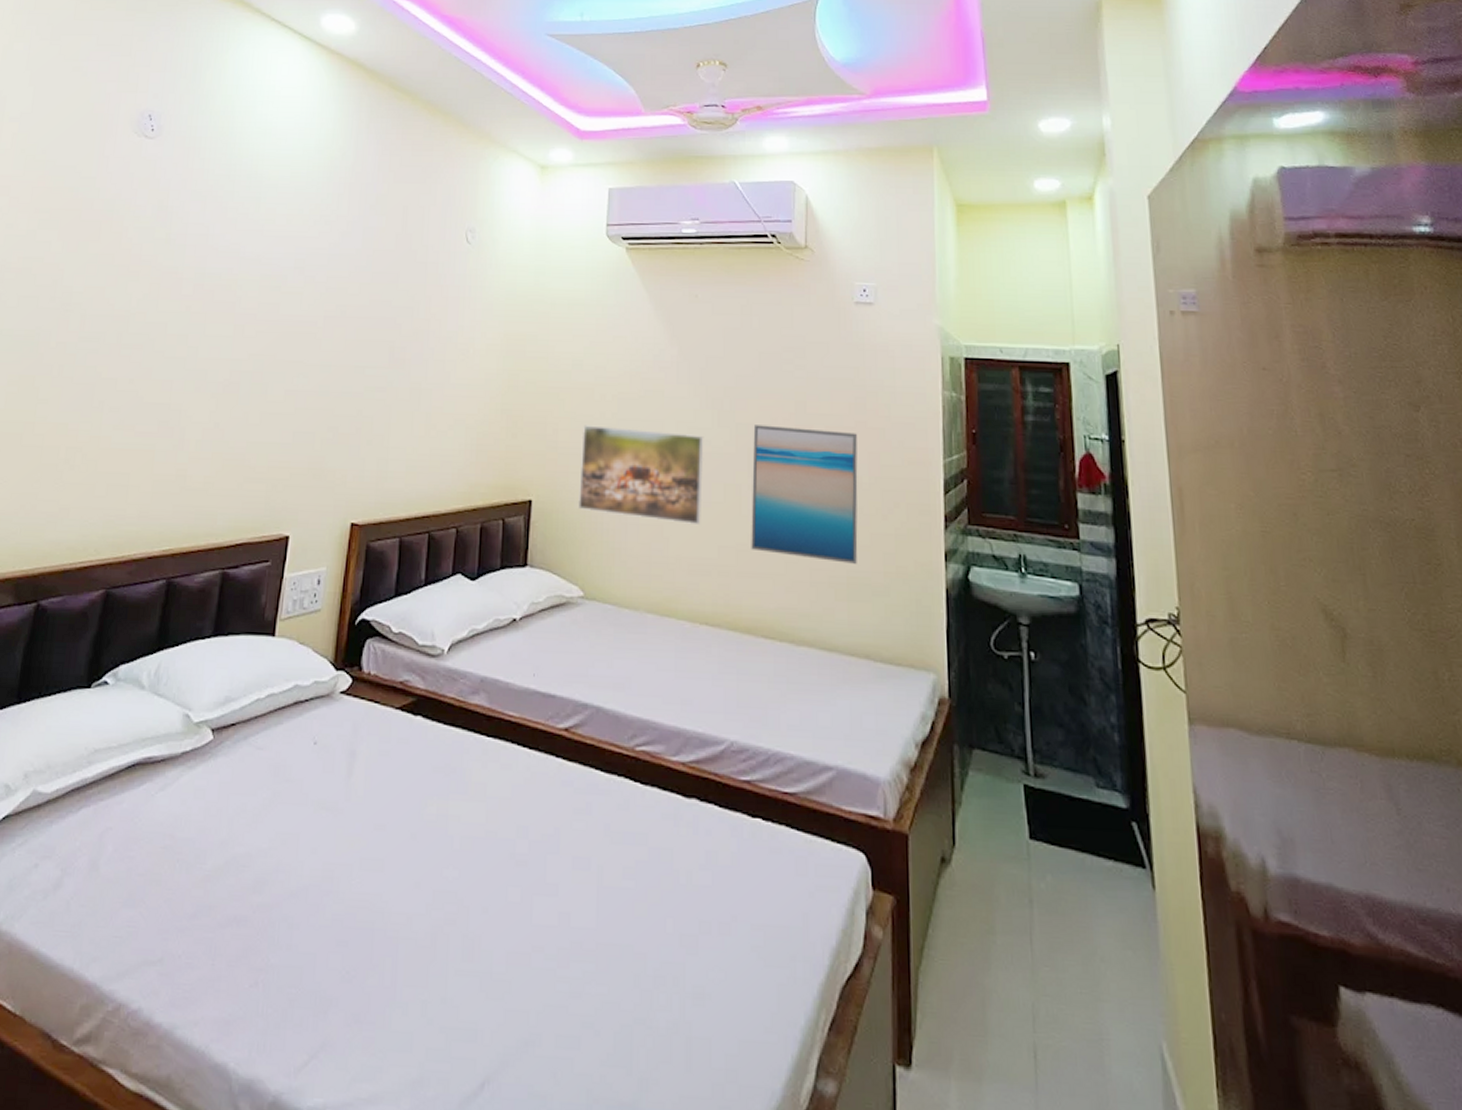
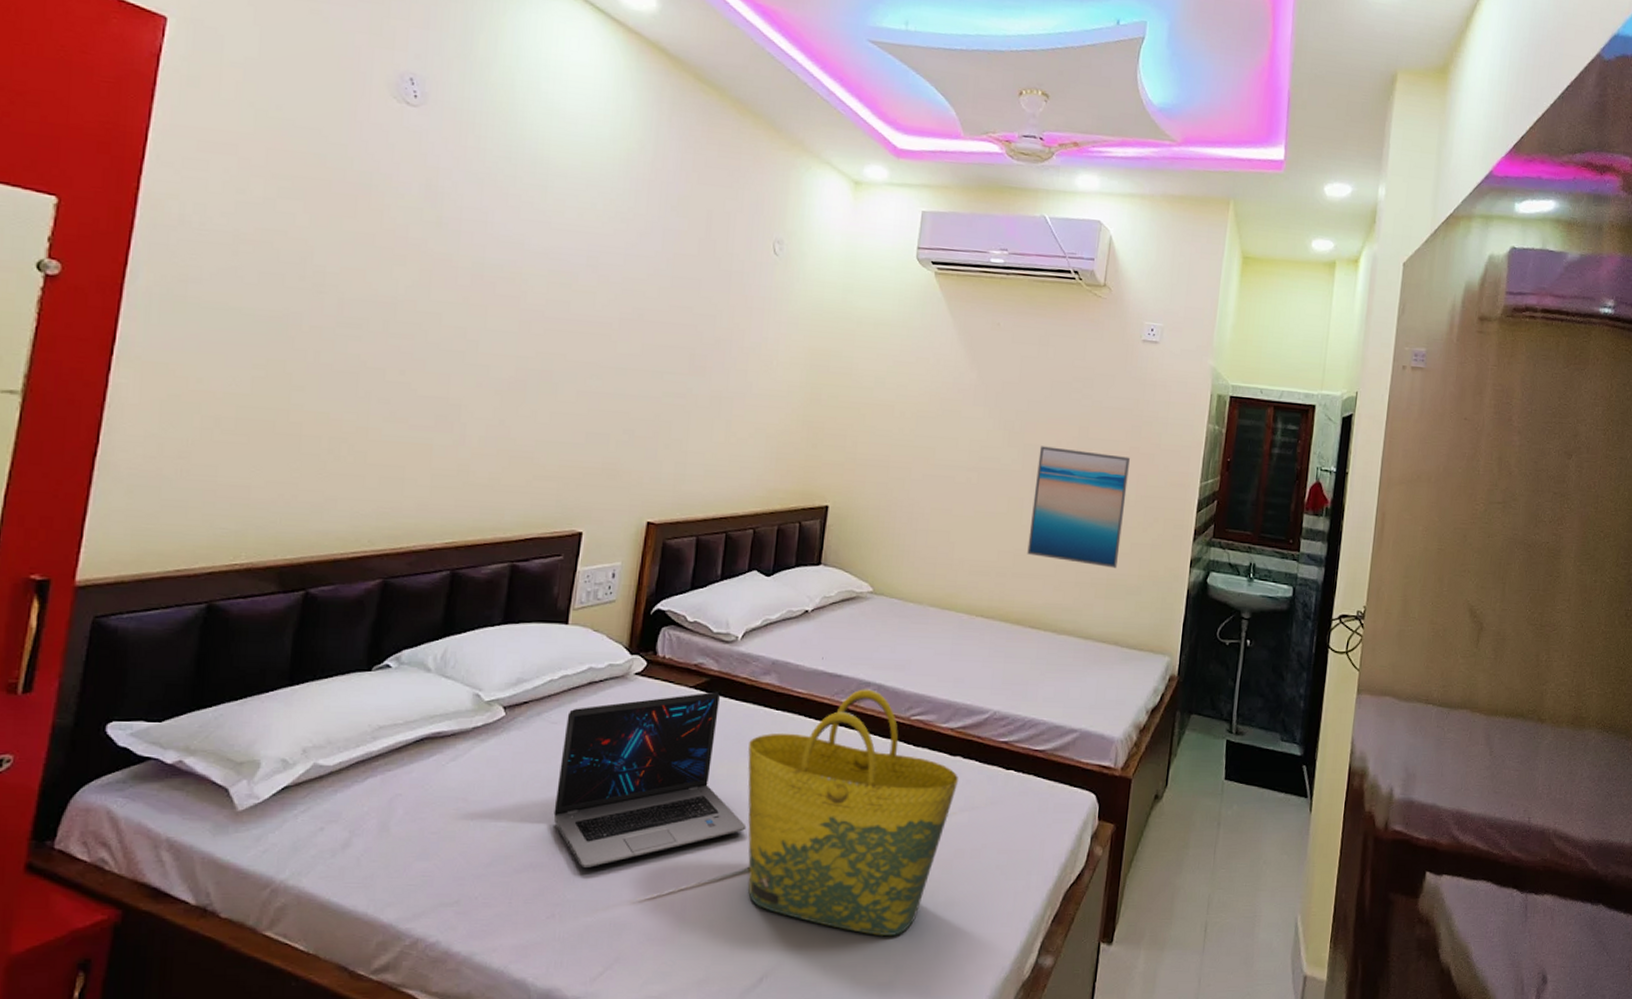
laptop: none [258,714,460,925] -> present [553,691,747,867]
tote bag: none [458,712,696,1037] -> present [748,689,958,937]
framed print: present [577,425,704,524] -> none [872,439,994,531]

